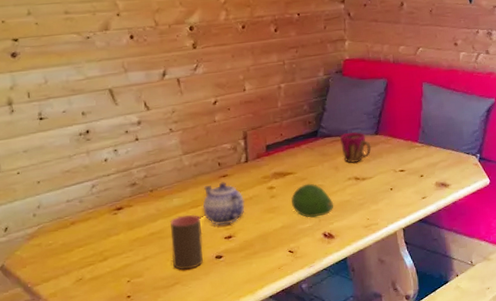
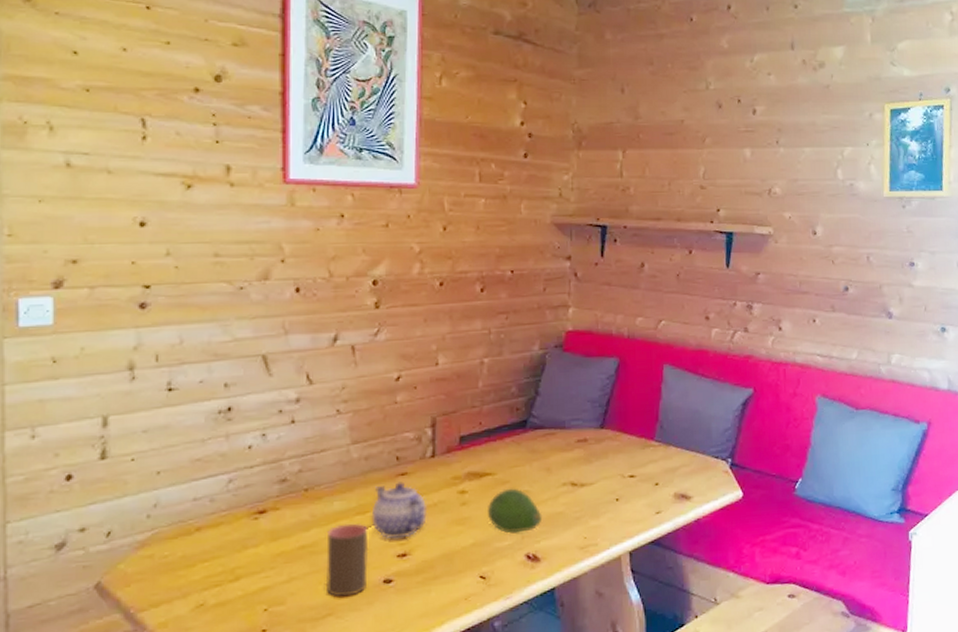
cup: present [340,131,372,164] -> none [554,423,595,465]

